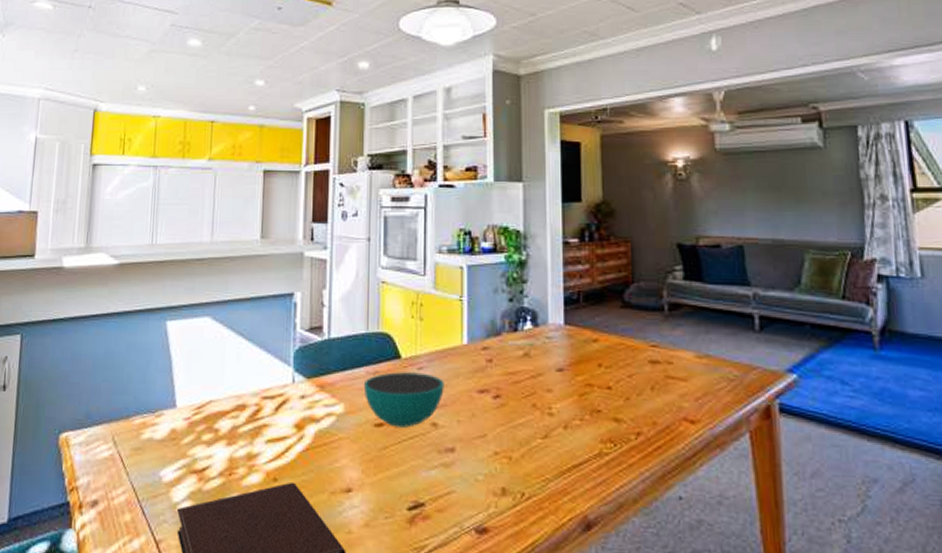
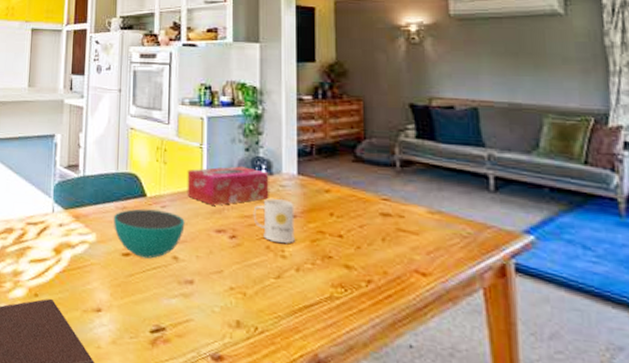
tissue box: none [446,319,535,363] -> present [187,166,269,206]
mug: none [518,351,562,401] -> present [253,197,295,244]

